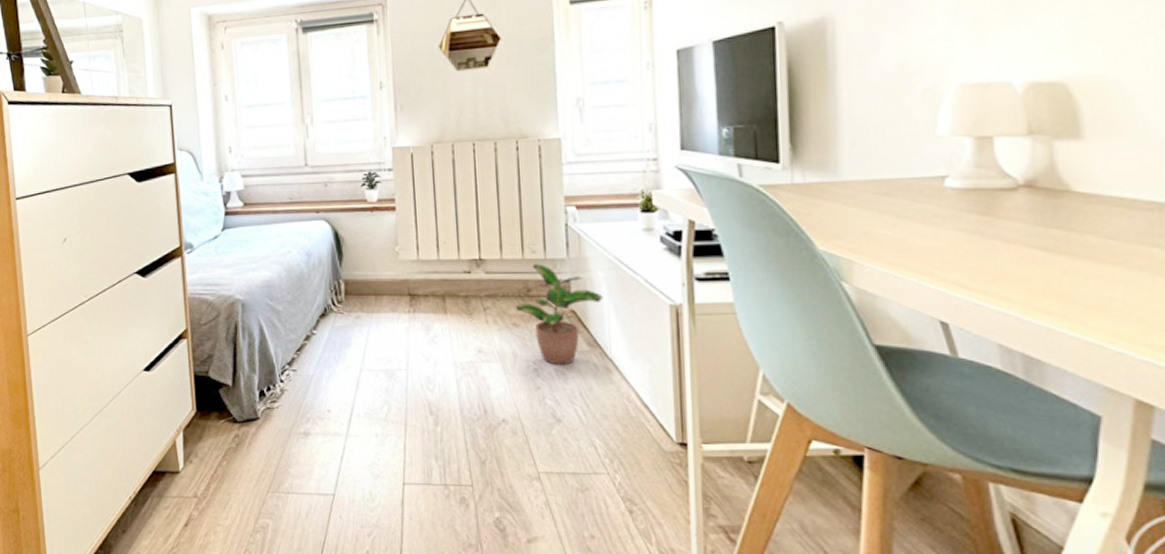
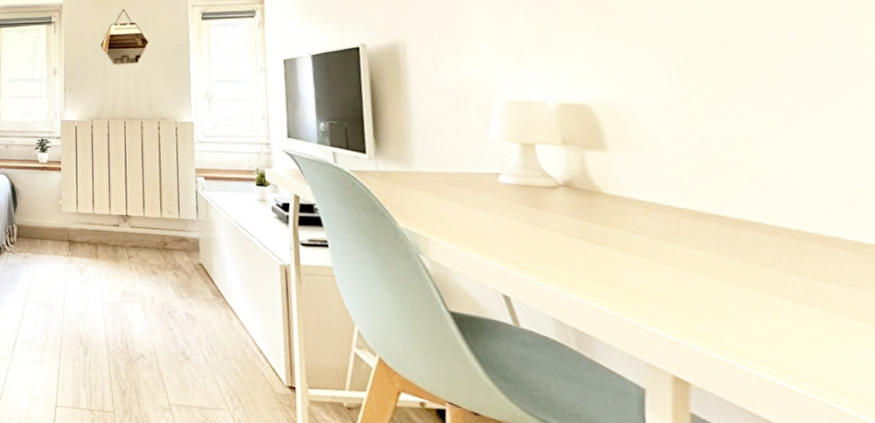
potted plant: present [516,263,603,365] -> none [155,222,226,310]

